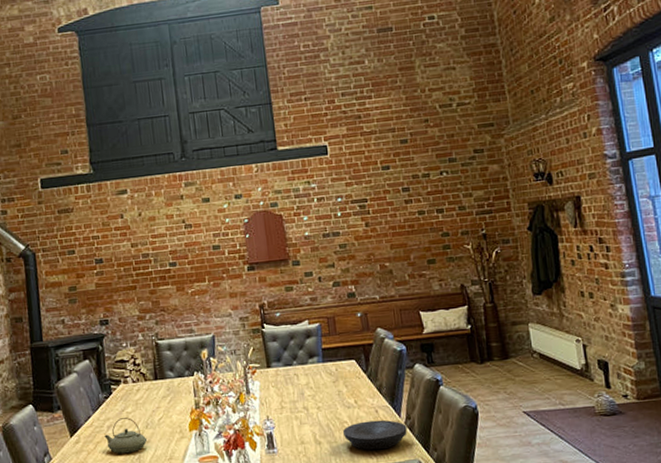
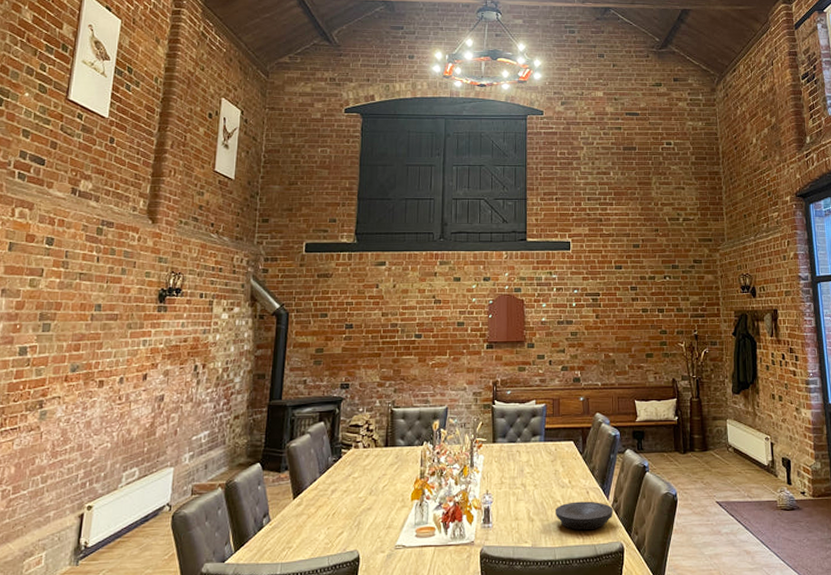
teapot: present [104,417,148,454] -> none [327,483,369,520]

